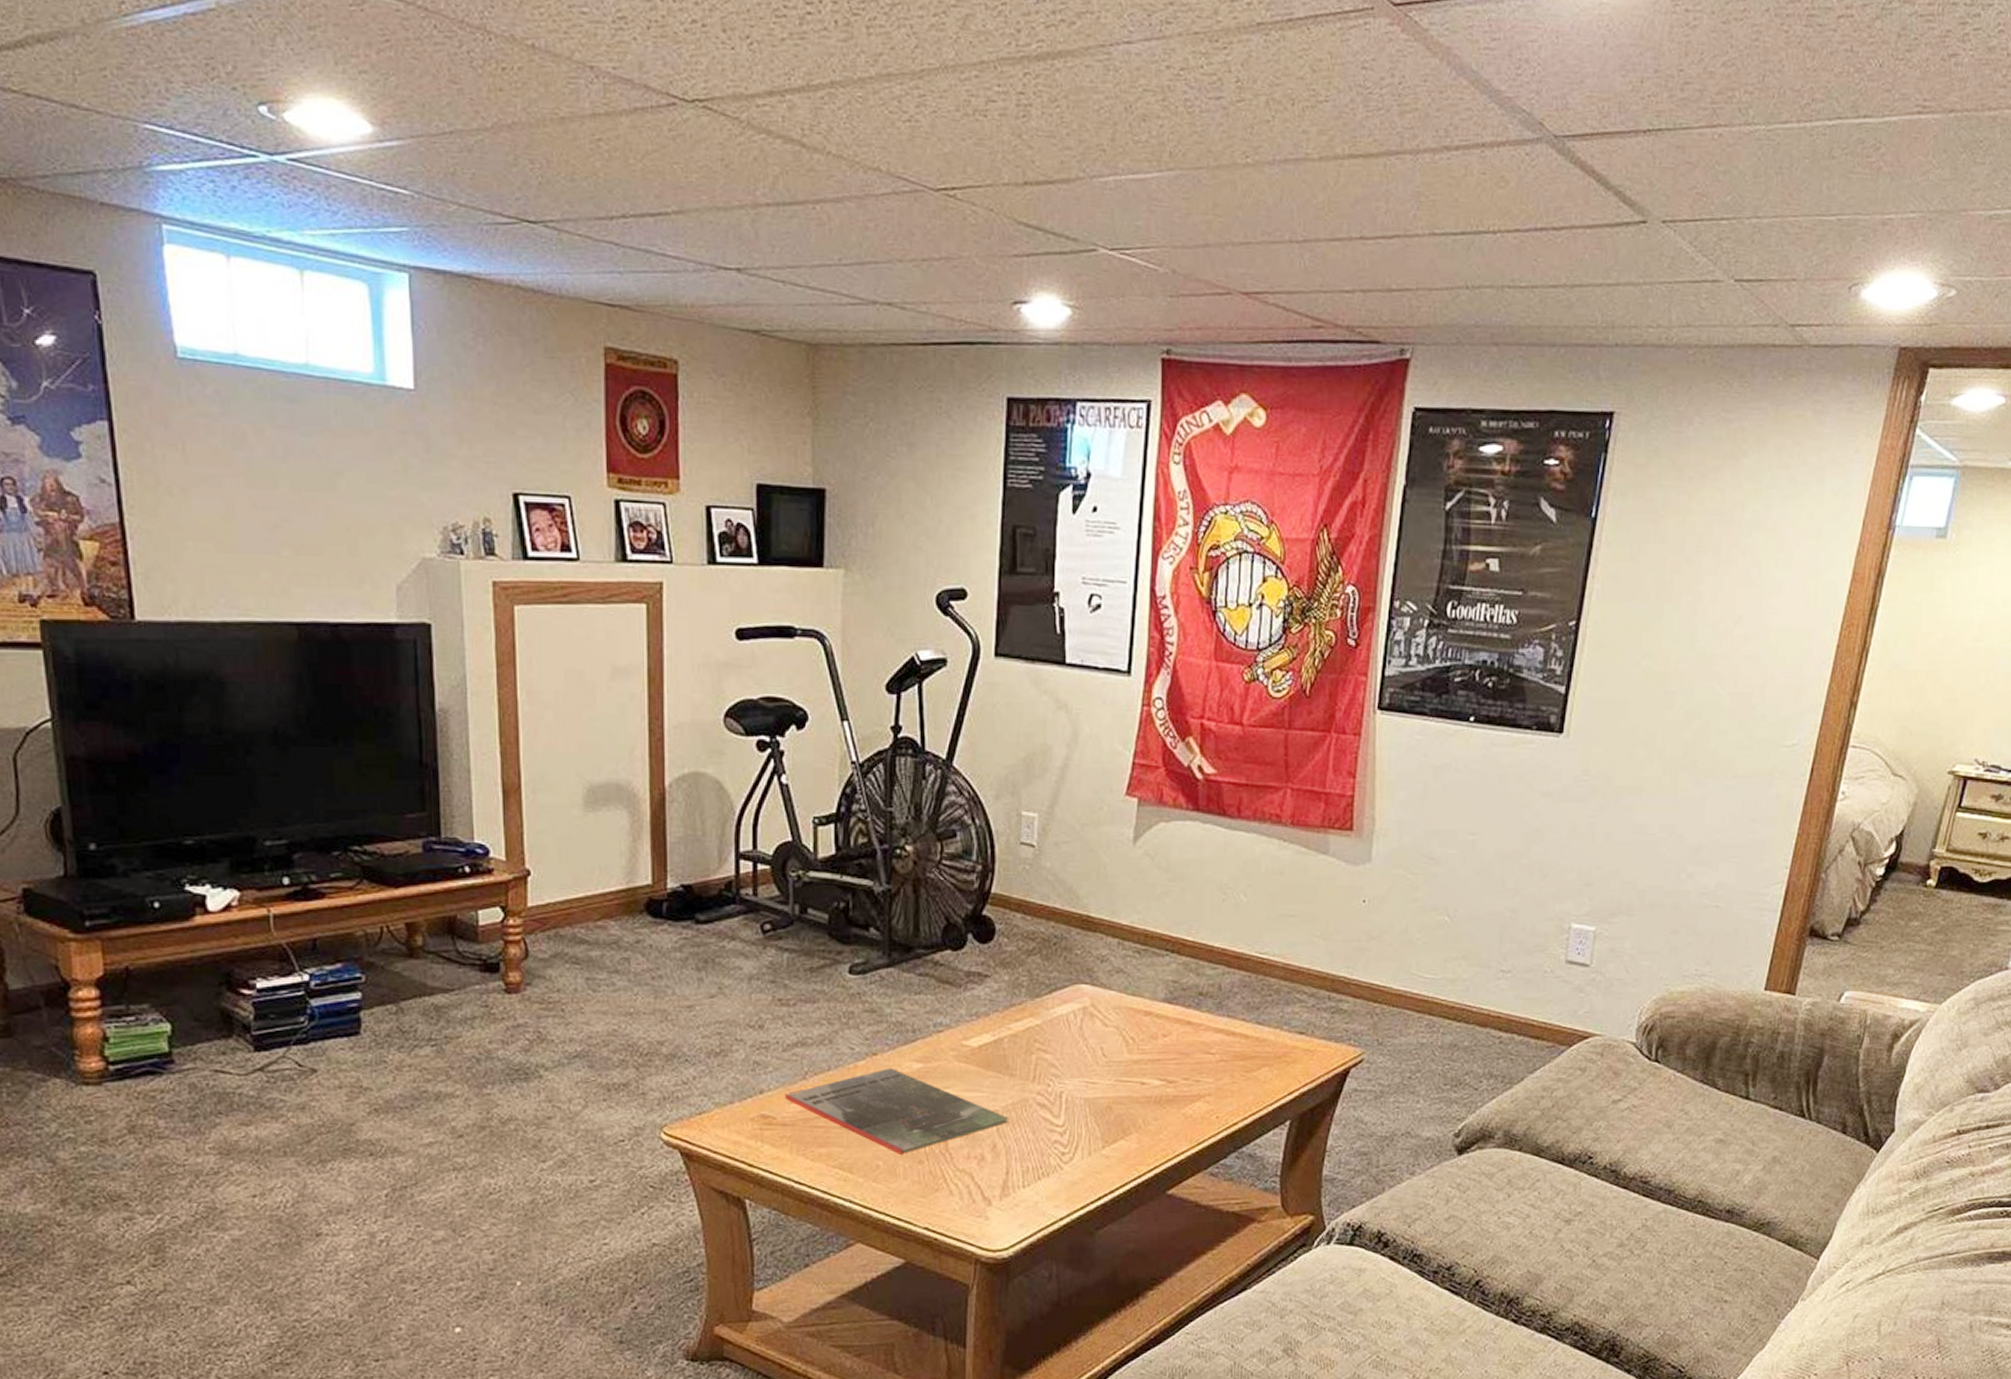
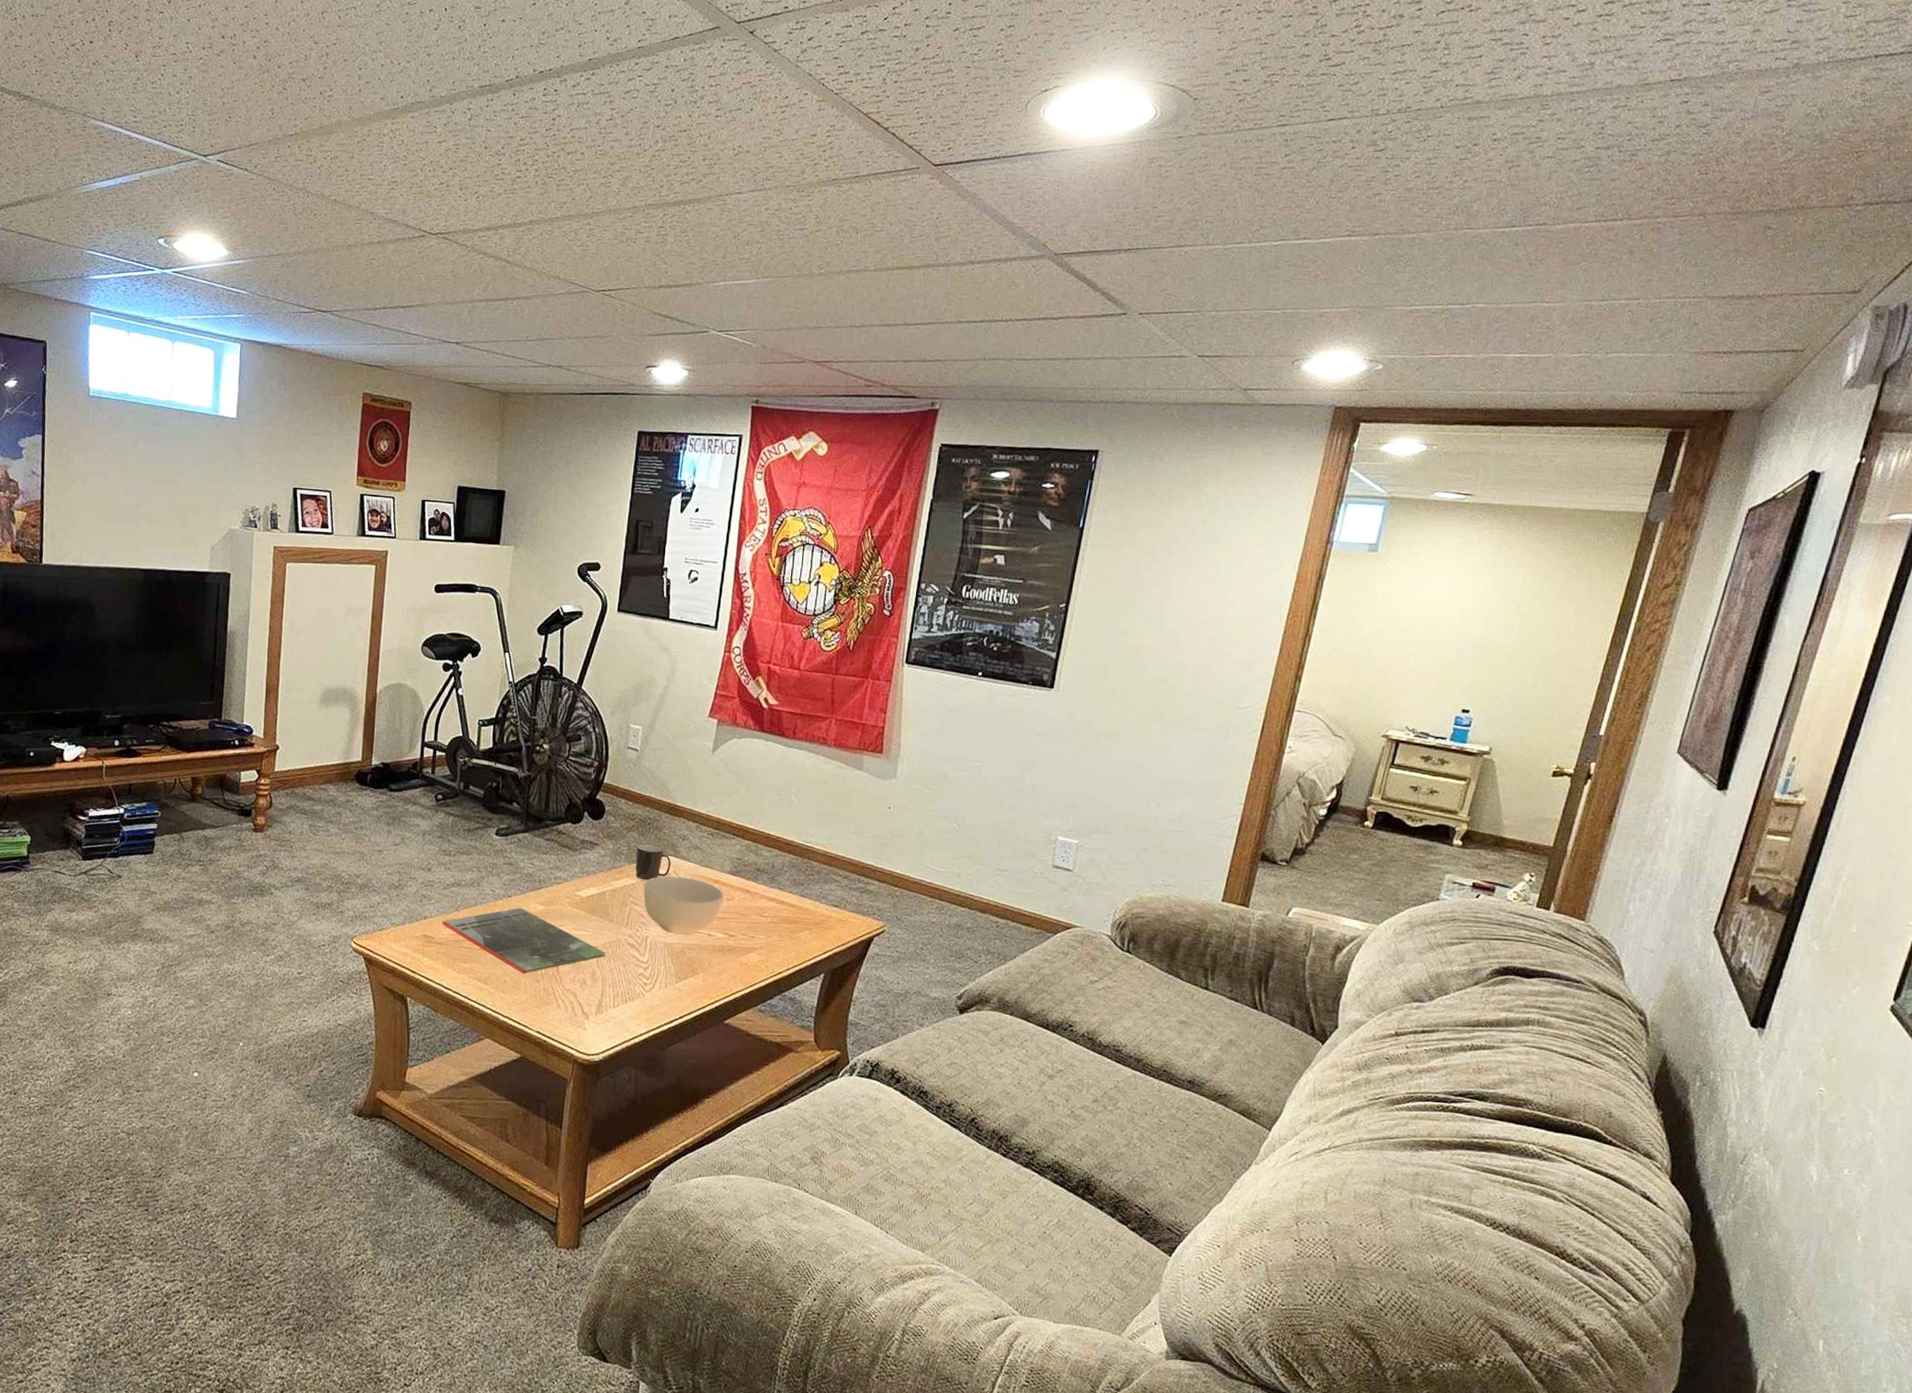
mug: none [1040,970,1087,1022] -> present [635,843,671,883]
bowl: none [1052,1010,1158,1087] -> present [643,876,724,936]

